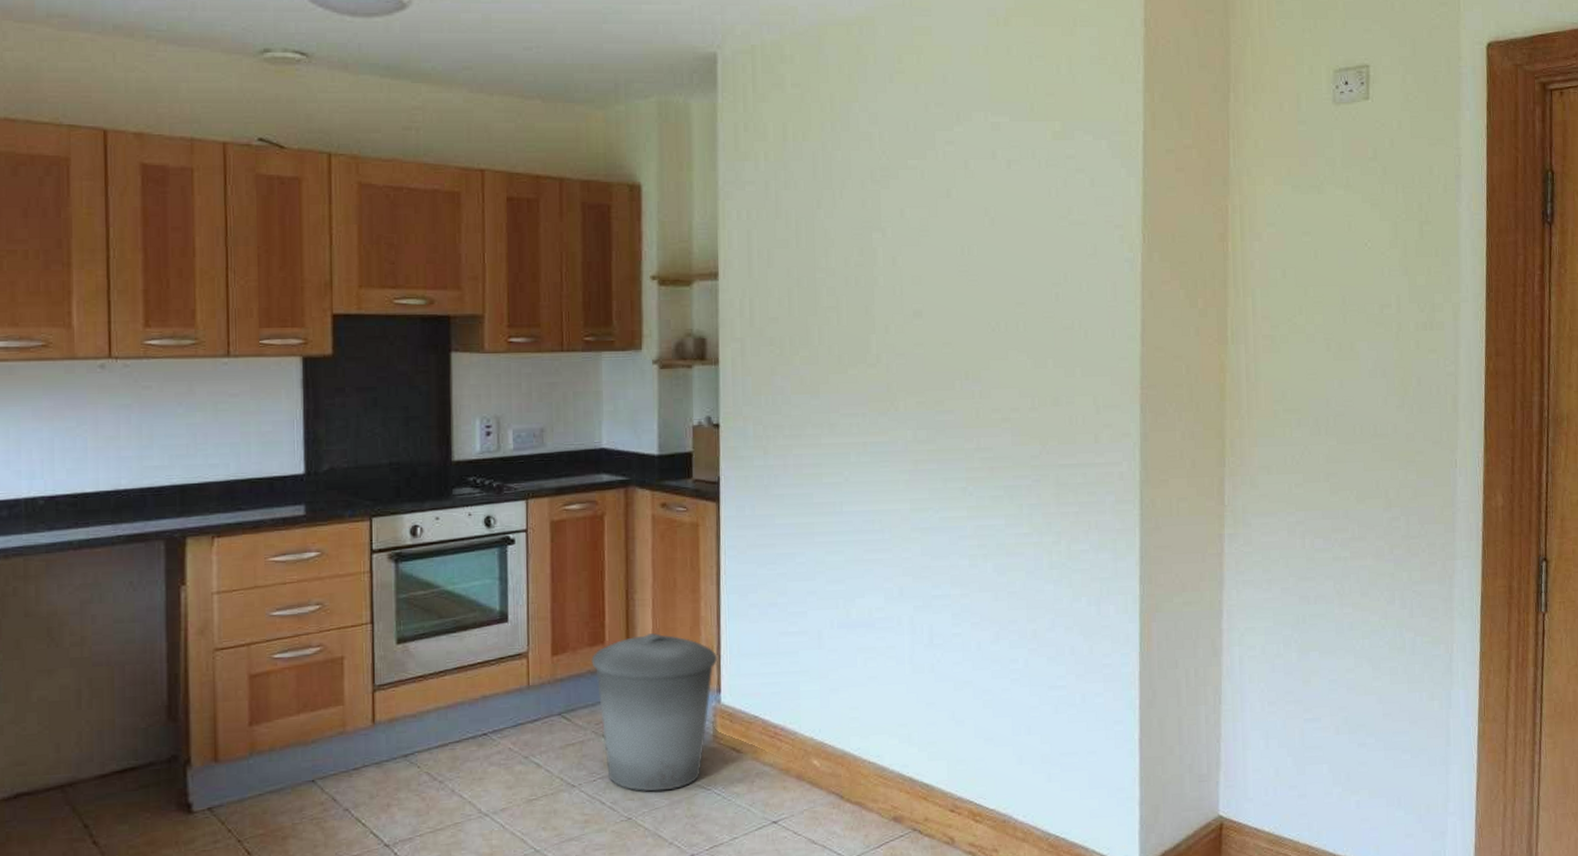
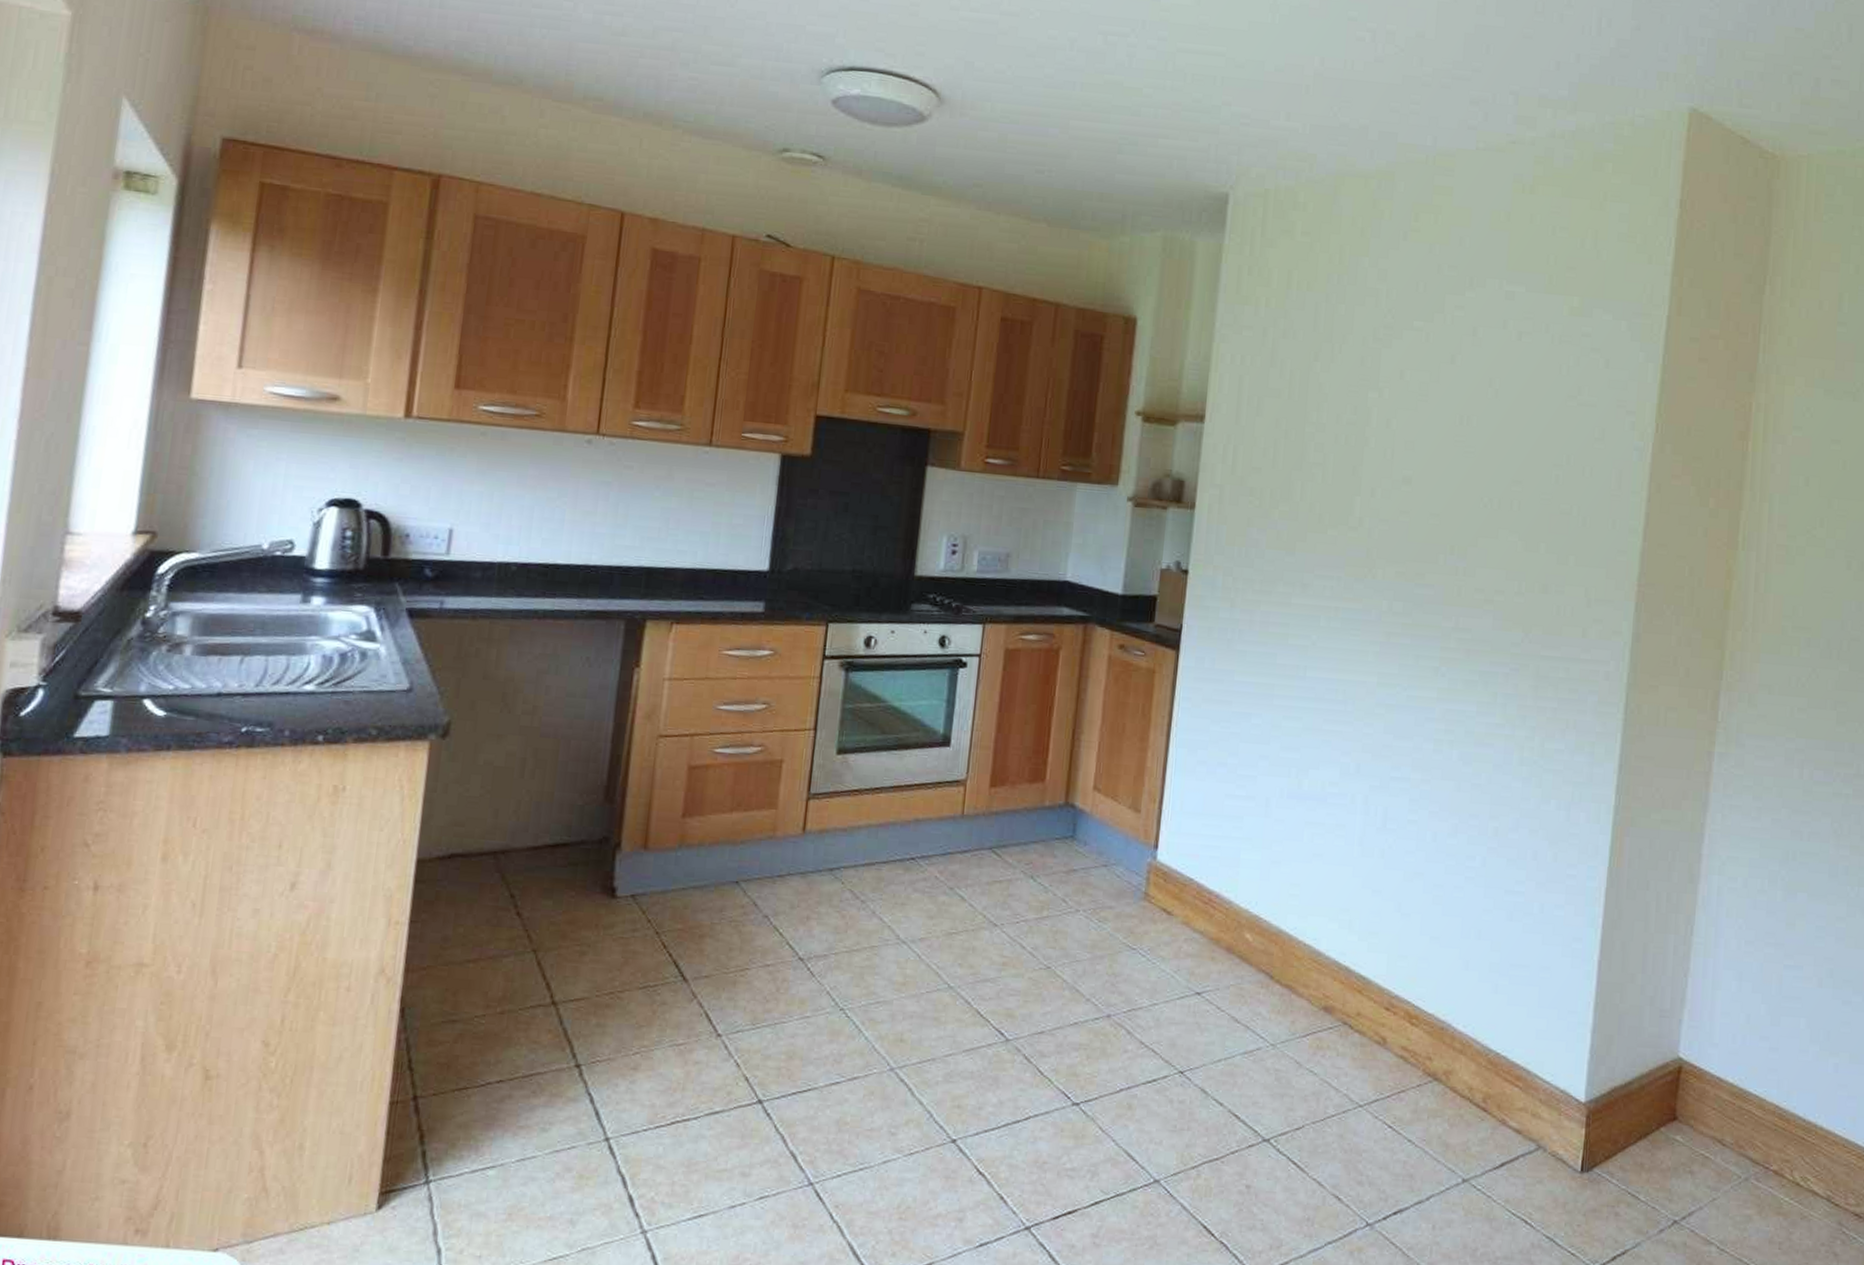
trash can: present [591,633,717,792] -> none [1029,777,1158,944]

